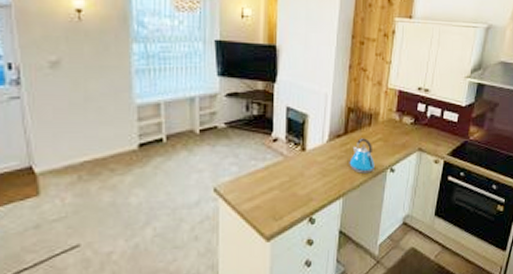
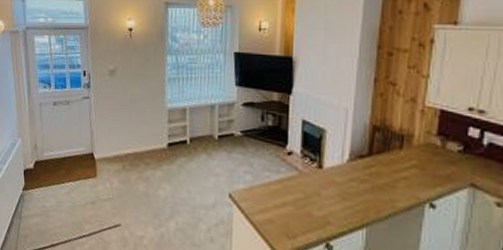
kettle: present [349,138,375,173] -> none [374,162,408,205]

